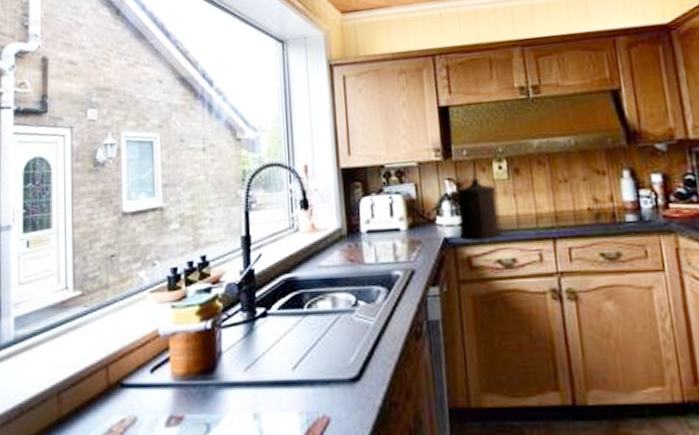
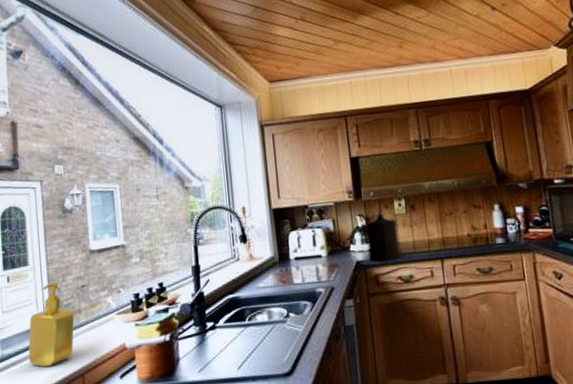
soap dispenser: none [45,250,100,354] -> present [28,282,75,367]

